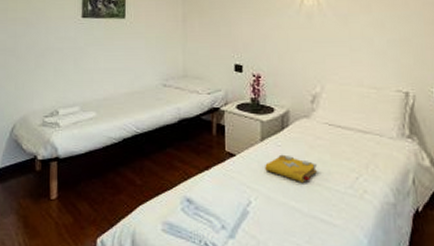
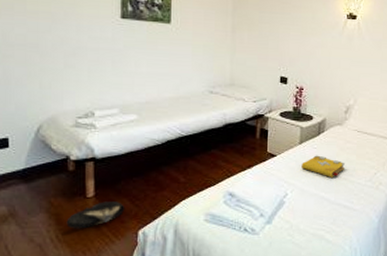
shoe: none [32,204,85,234] -> present [66,201,125,229]

